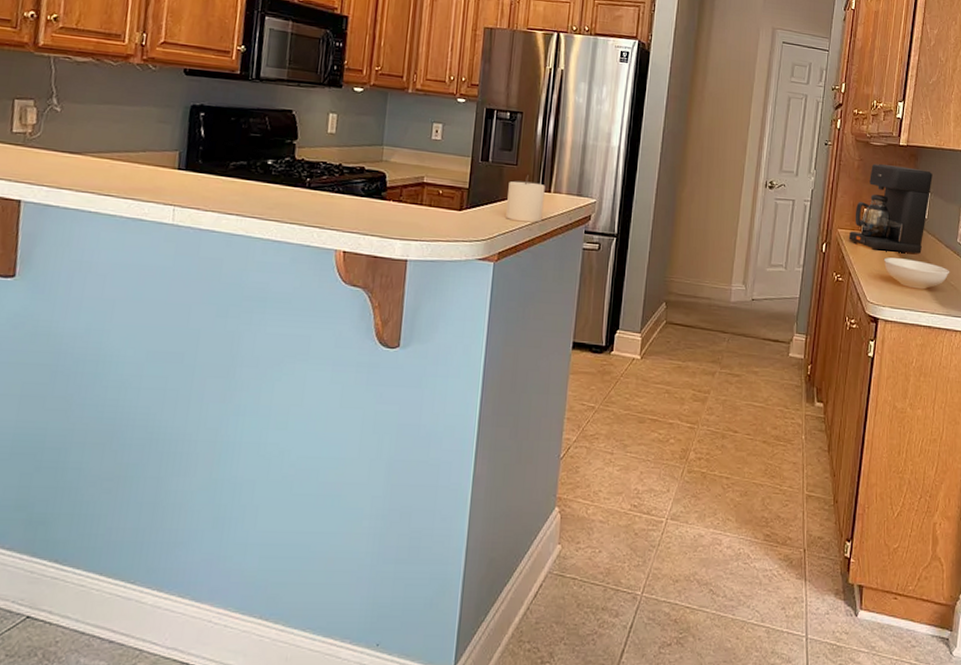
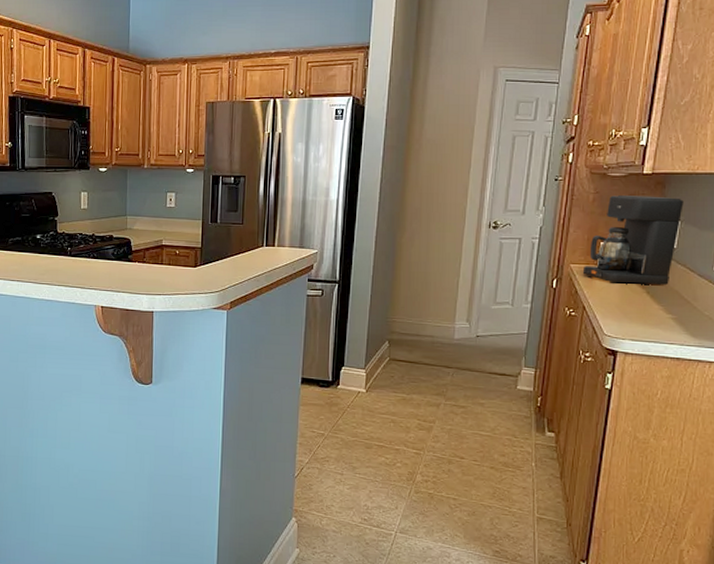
candle: present [506,175,545,223] -> none [235,232,269,275]
bowl: present [883,257,950,290] -> none [623,290,704,321]

